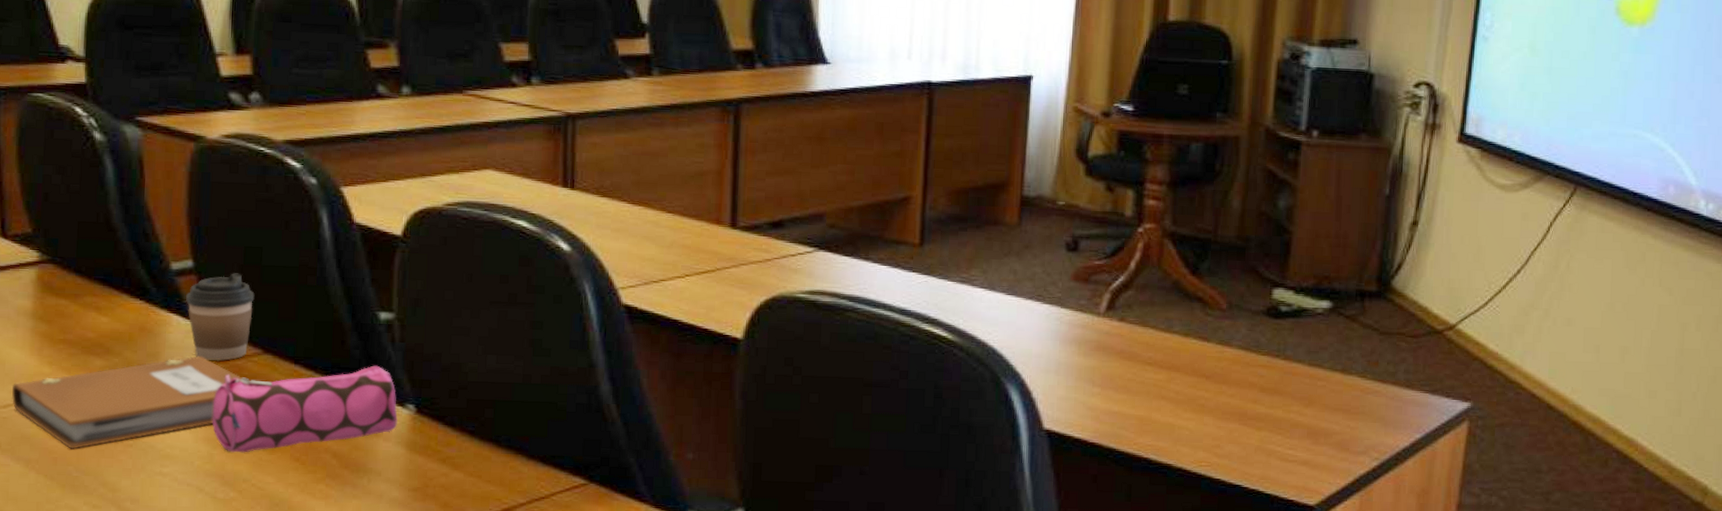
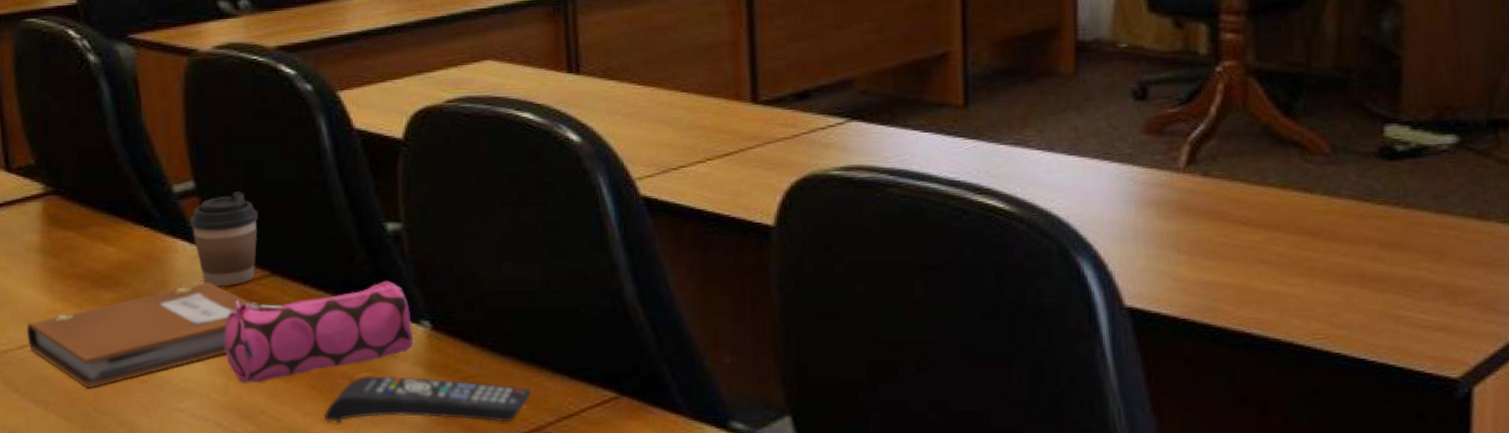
remote control: none [305,451,507,502] -> present [323,375,532,423]

